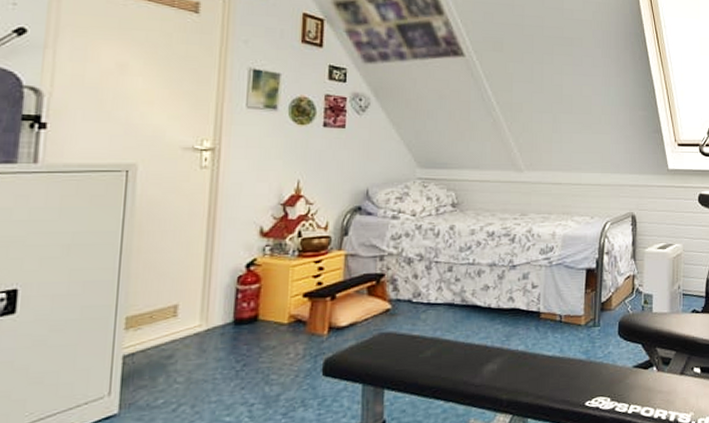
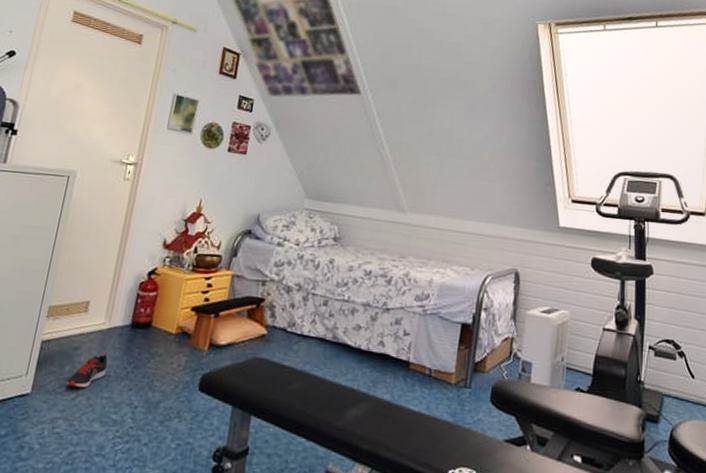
athletic shoe: none [163,355,212,399] -> present [66,353,108,389]

